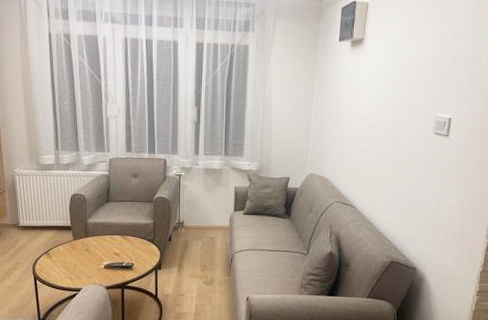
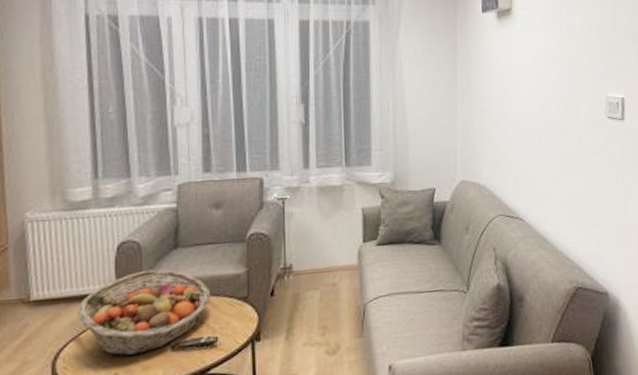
fruit basket: none [47,214,130,268] -> present [76,269,211,356]

